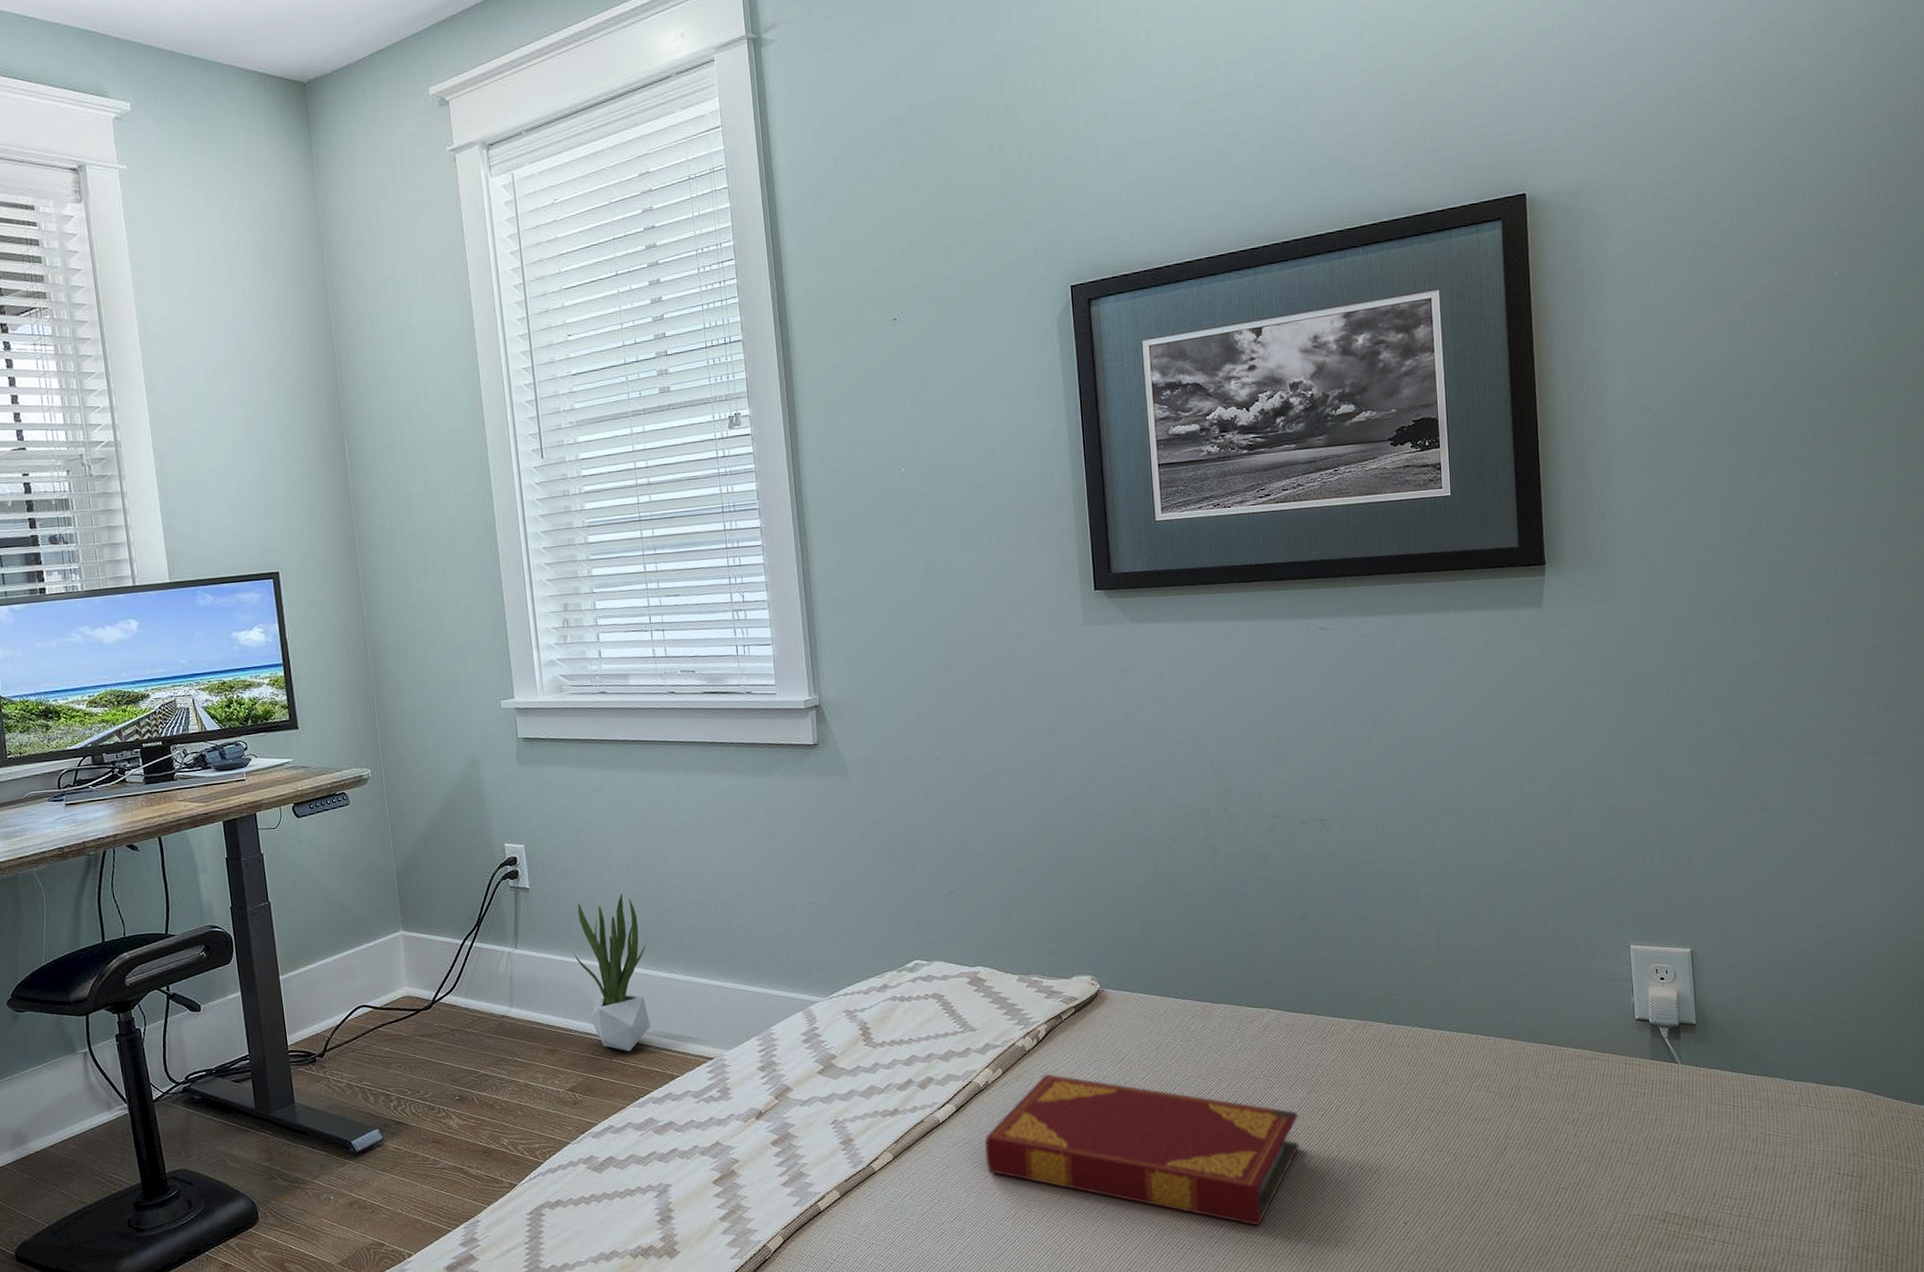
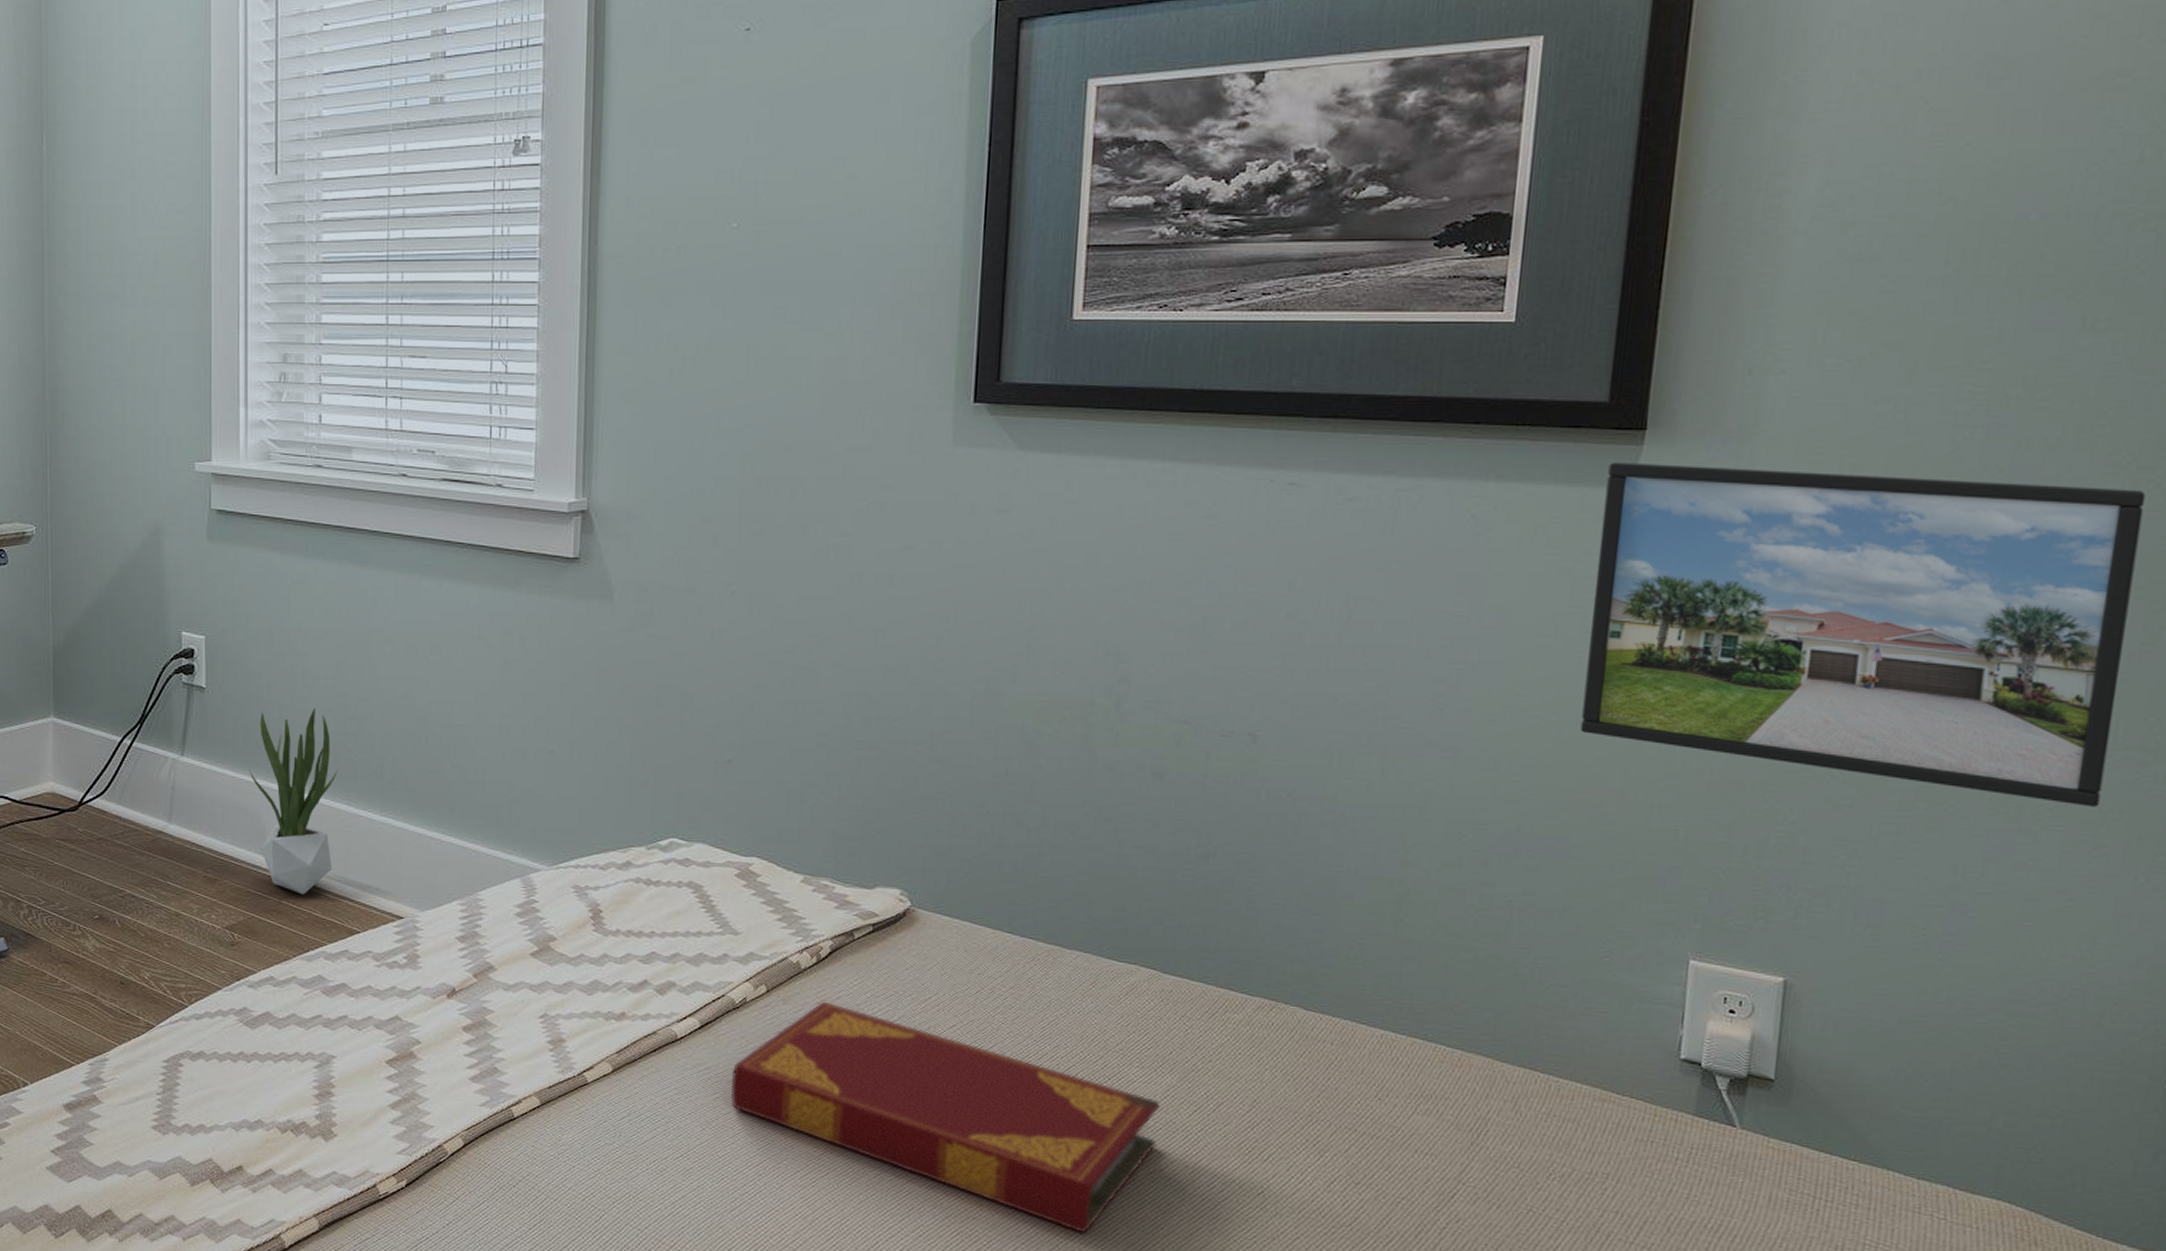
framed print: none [1525,575,1859,798] -> present [1580,462,2146,807]

